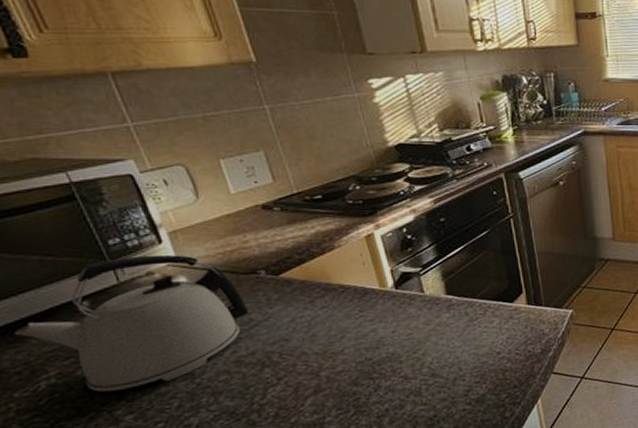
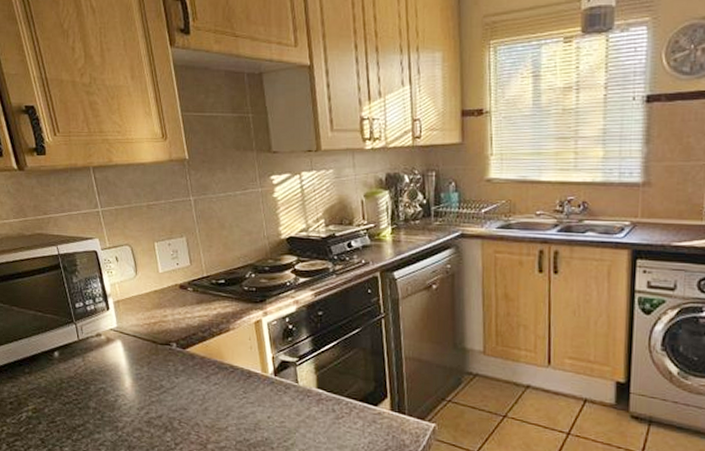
kettle: present [15,254,249,392] -> none [13,319,161,431]

